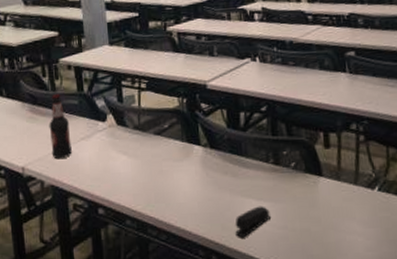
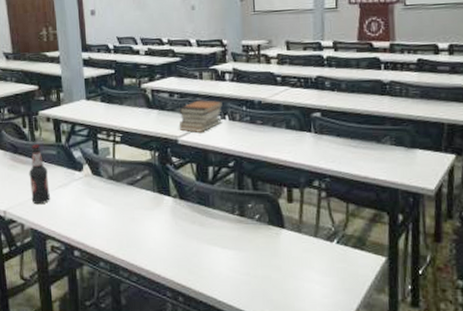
book stack: none [206,41,254,76] -> present [178,99,224,132]
stapler: present [235,206,272,238] -> none [201,253,235,282]

